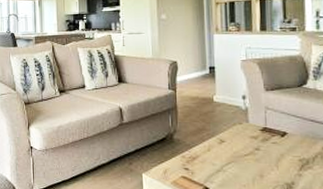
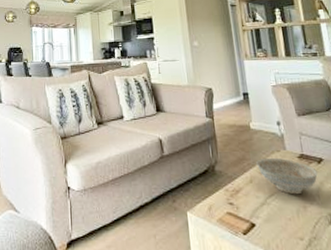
decorative bowl: none [216,129,279,165] -> present [256,157,318,195]

